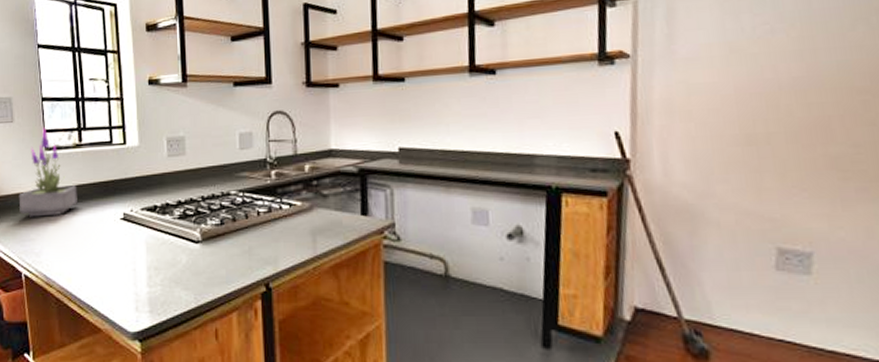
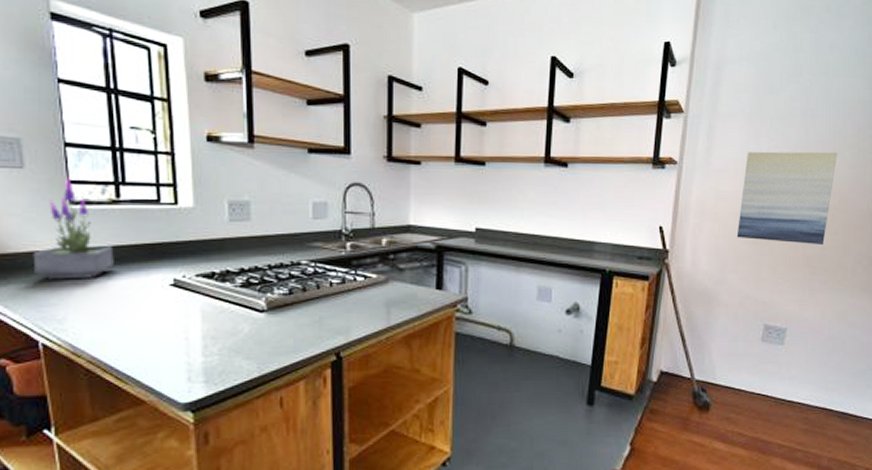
wall art: none [721,20,860,141] -> present [736,151,837,246]

